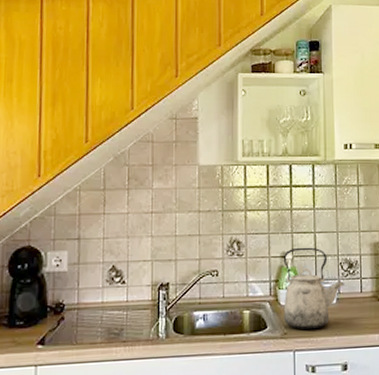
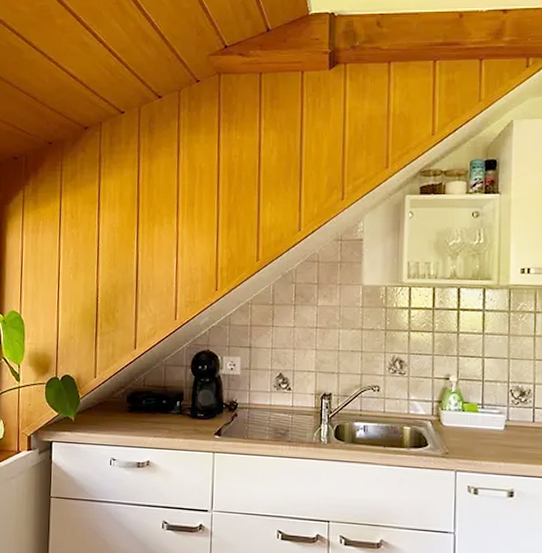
kettle: present [283,247,344,329] -> none [445,371,514,453]

